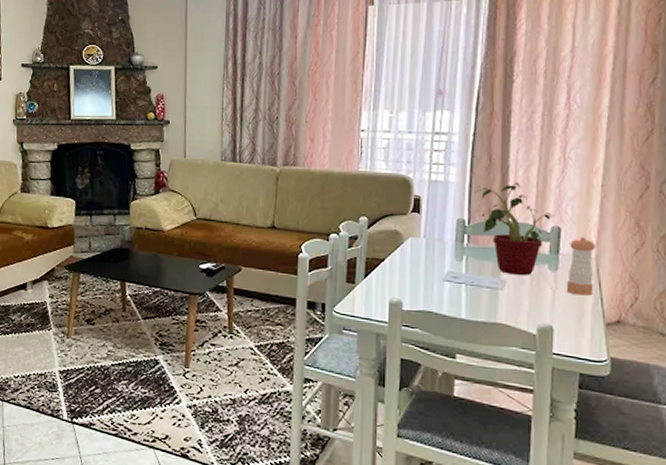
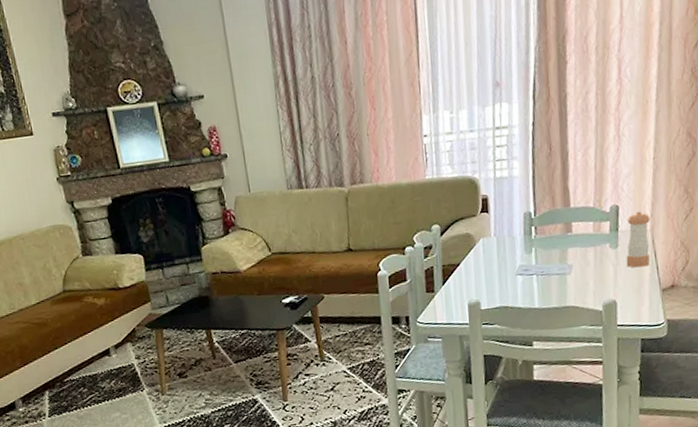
potted plant: present [475,182,555,275] -> none [538,167,613,259]

